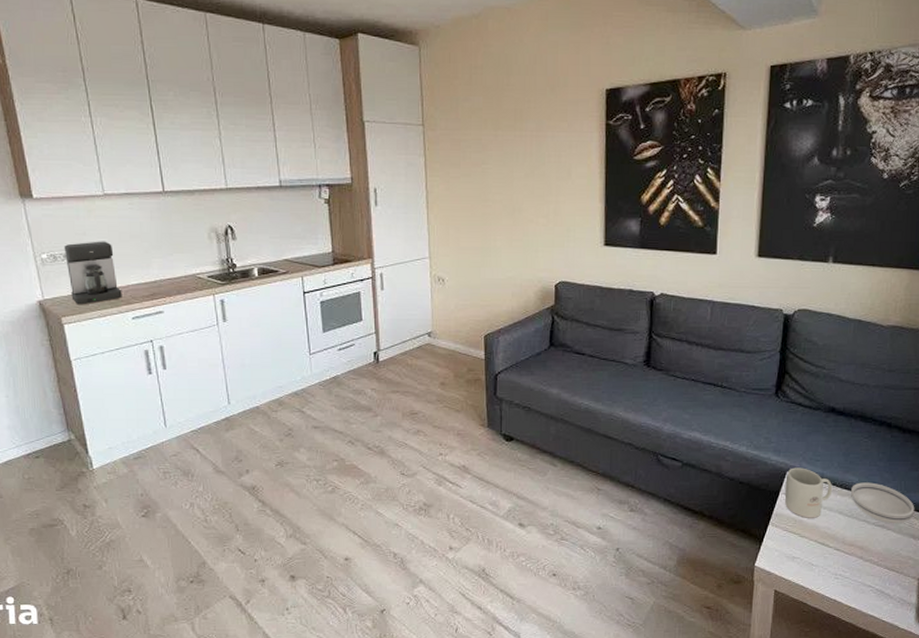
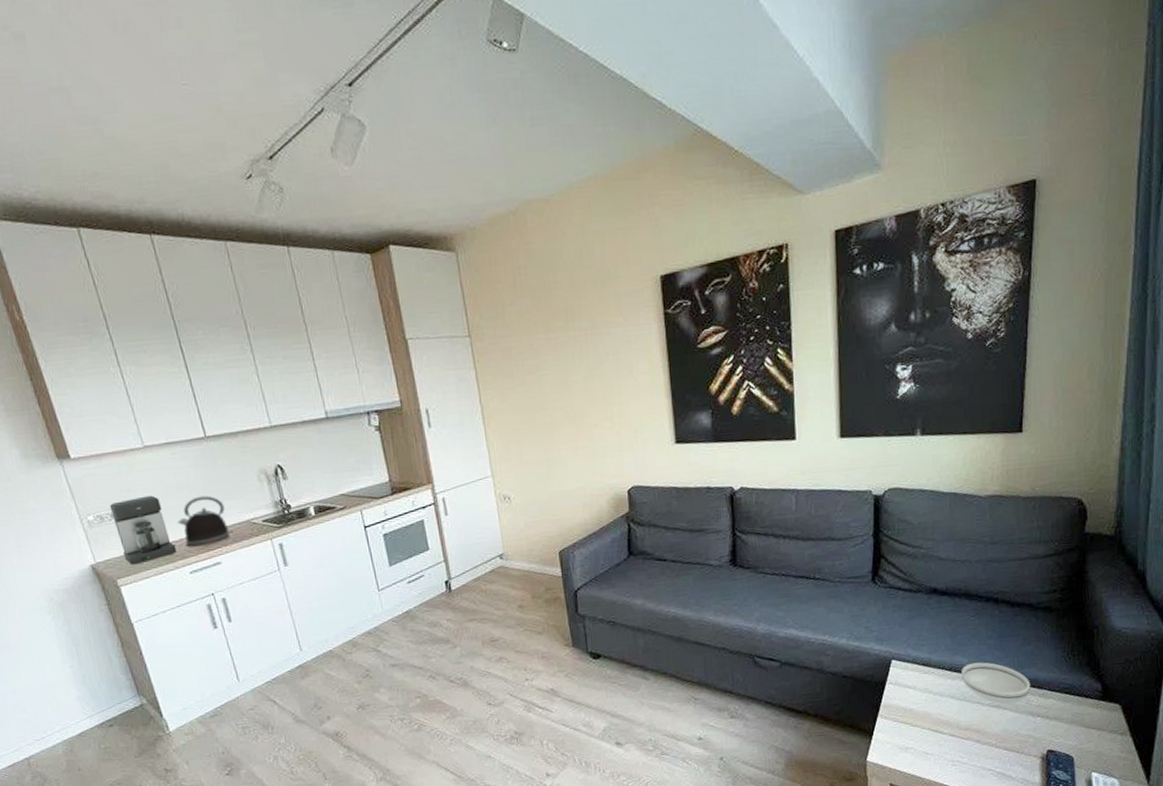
kettle: none [127,247,178,294] -> present [177,495,233,547]
mug: present [784,467,833,518] -> none [891,654,942,707]

